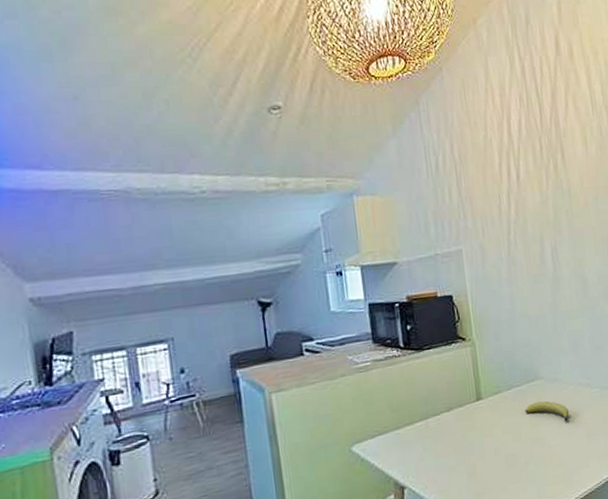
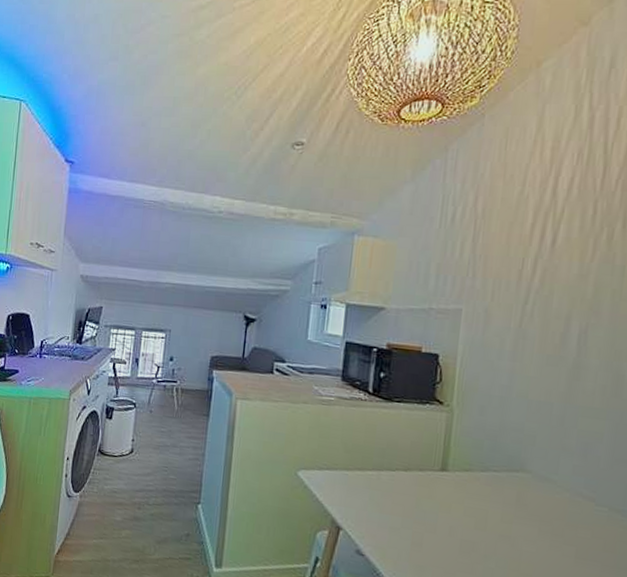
fruit: present [525,400,569,422] -> none [498,495,558,531]

